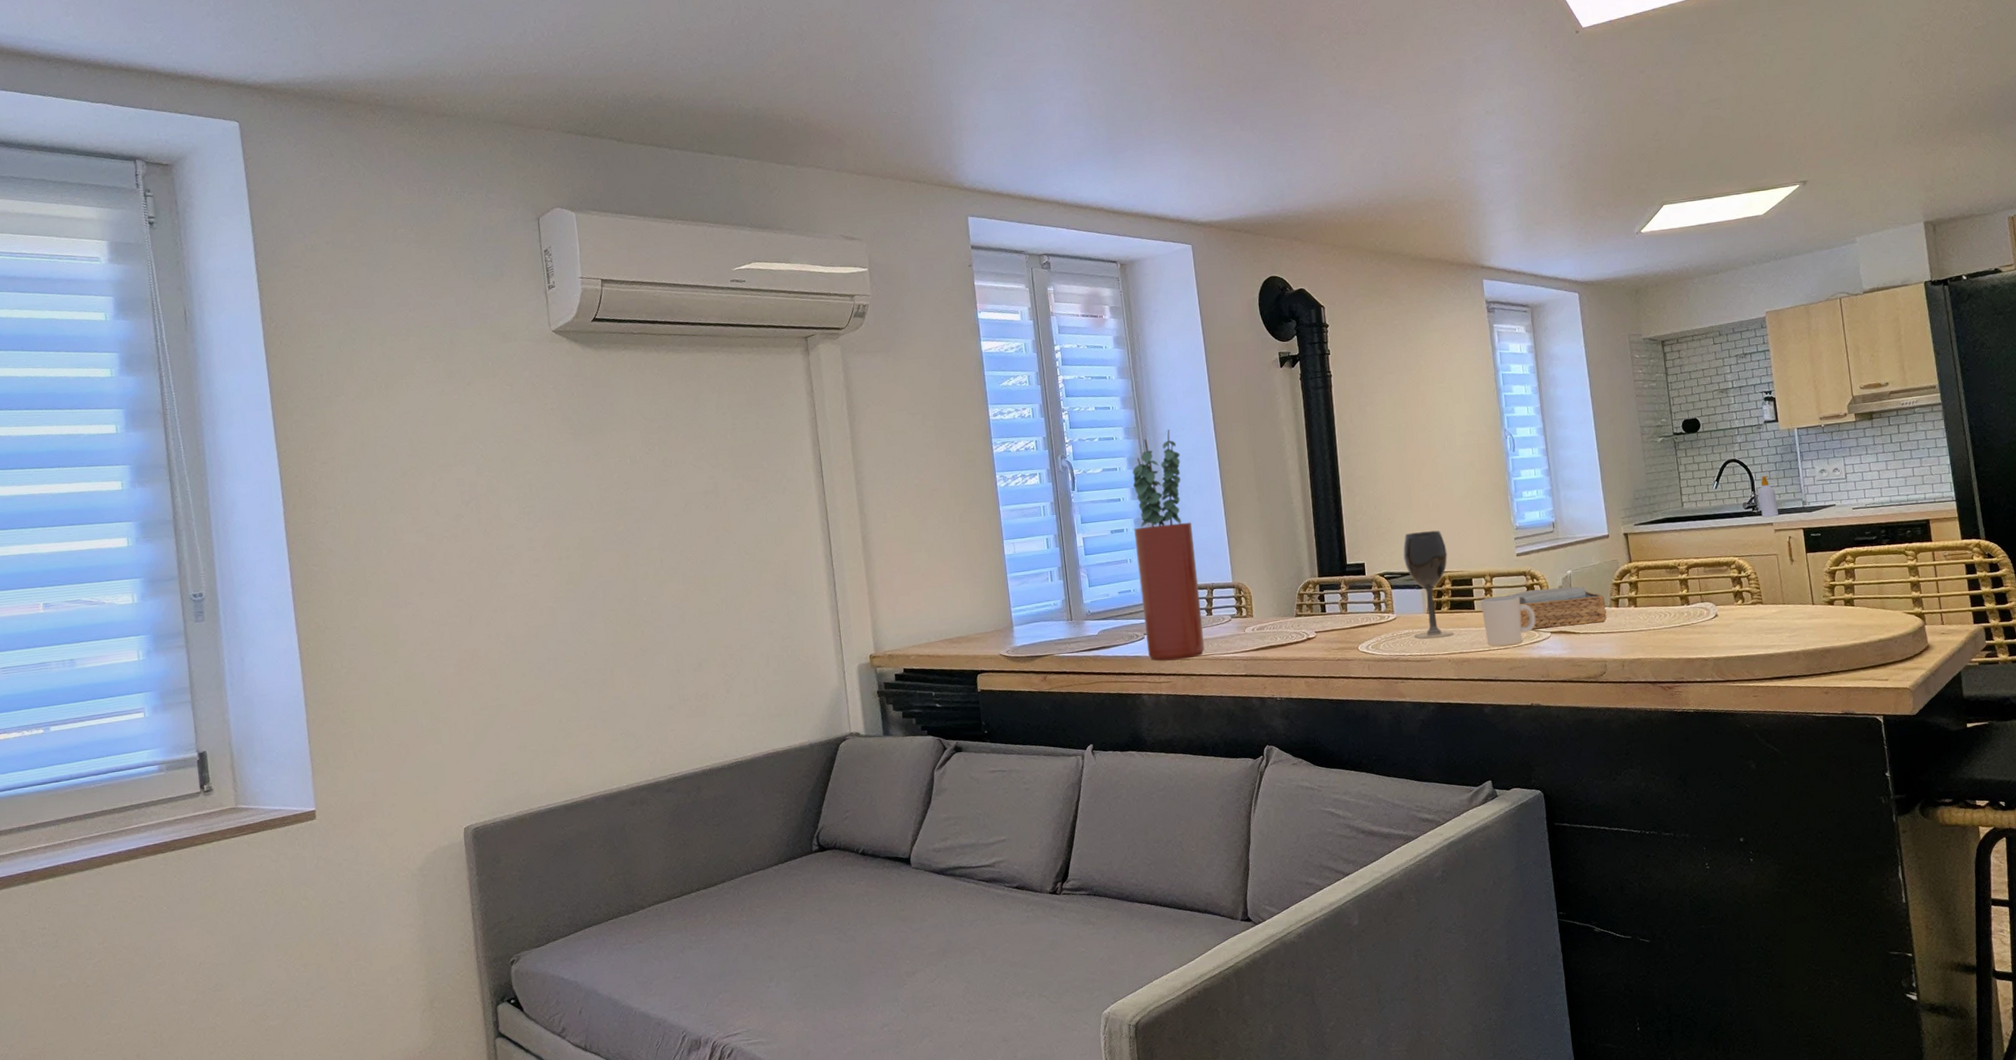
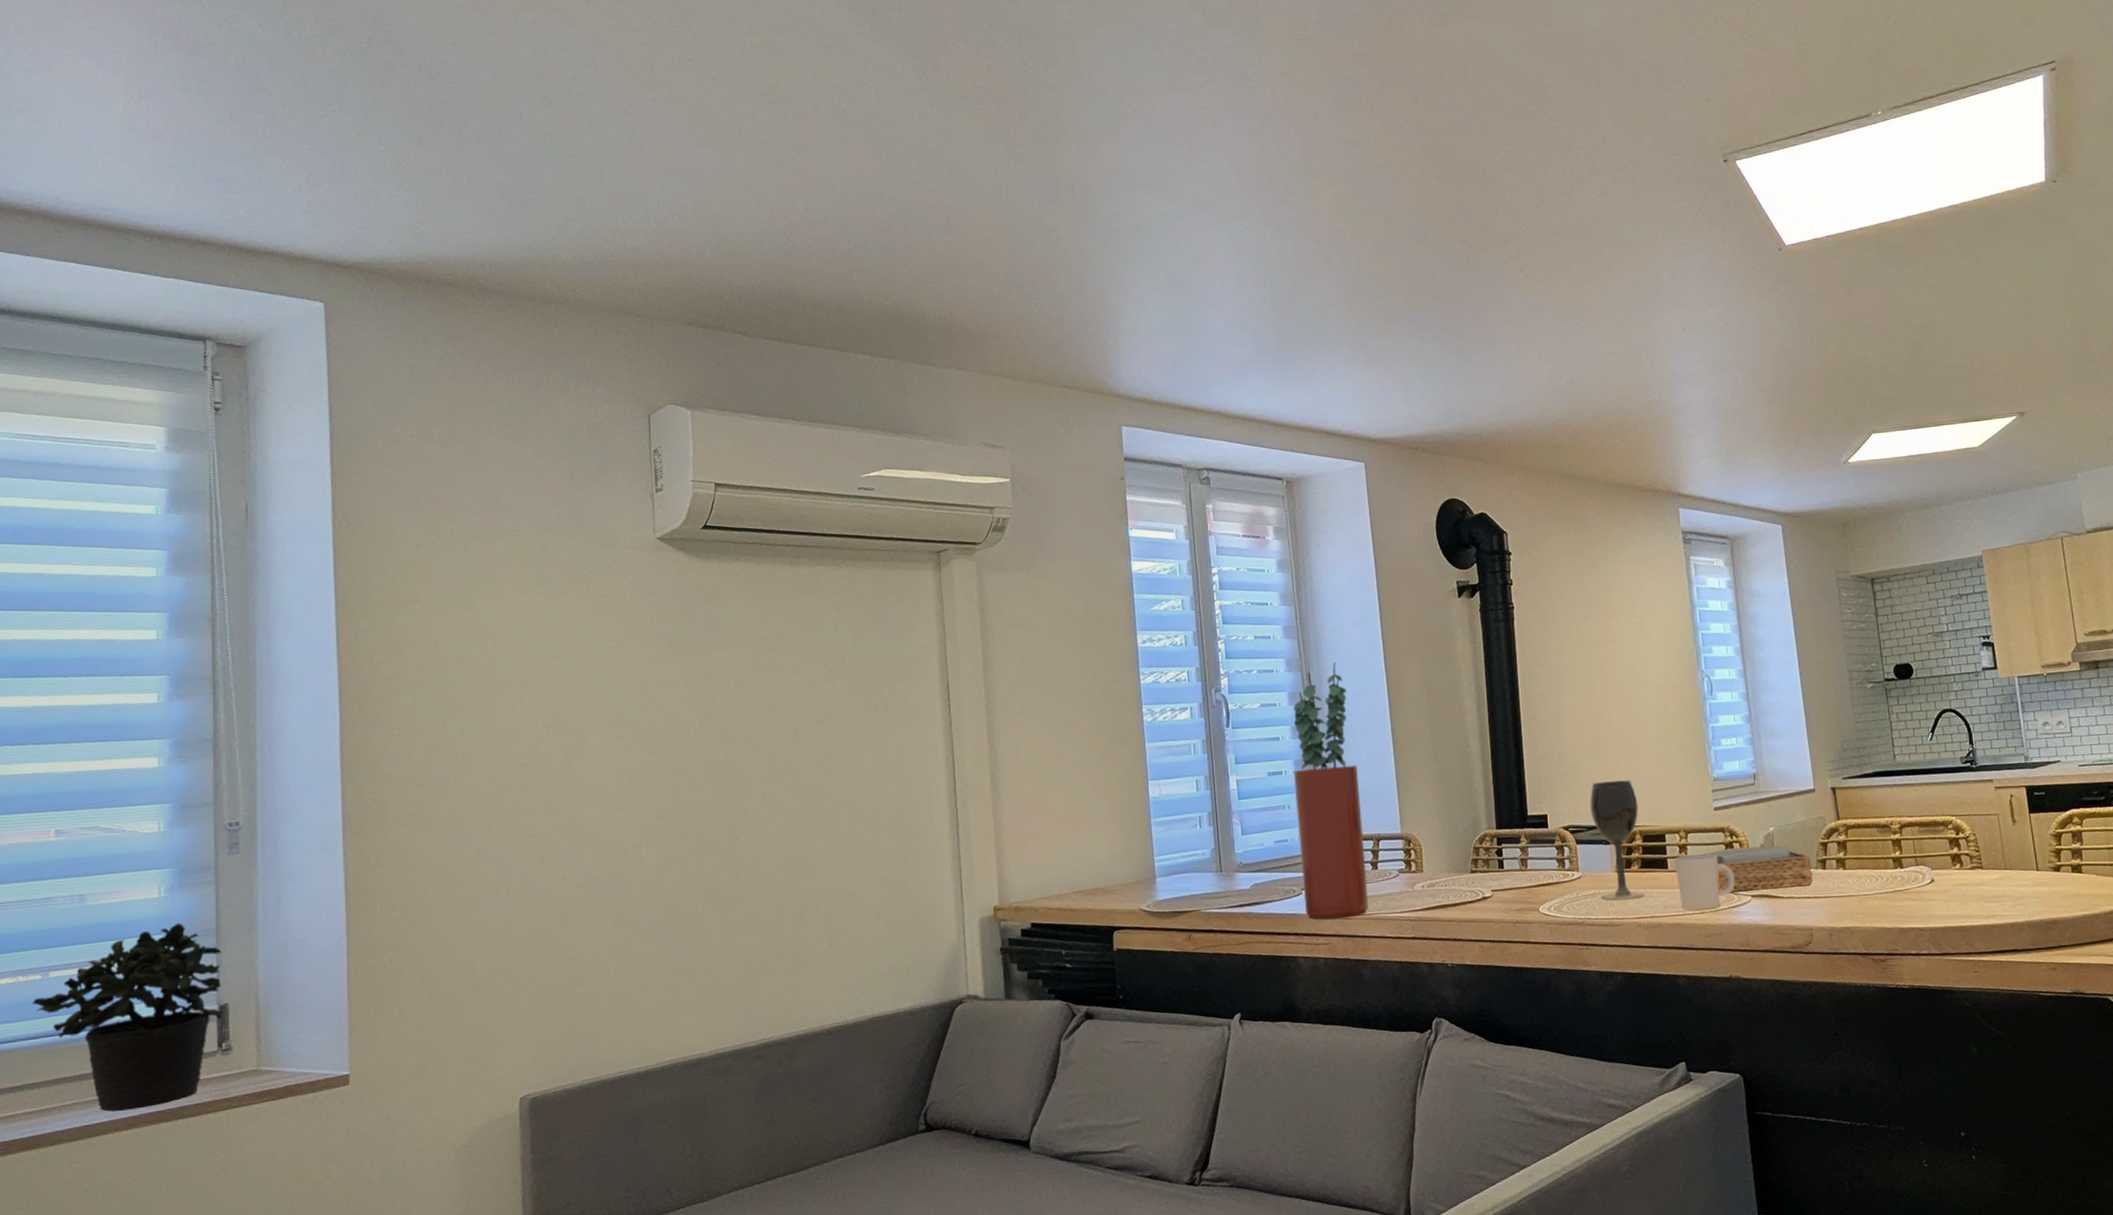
potted plant: none [38,682,203,845] -> present [32,923,223,1111]
soap bottle: present [1758,476,1779,518] -> none [1977,728,2000,774]

